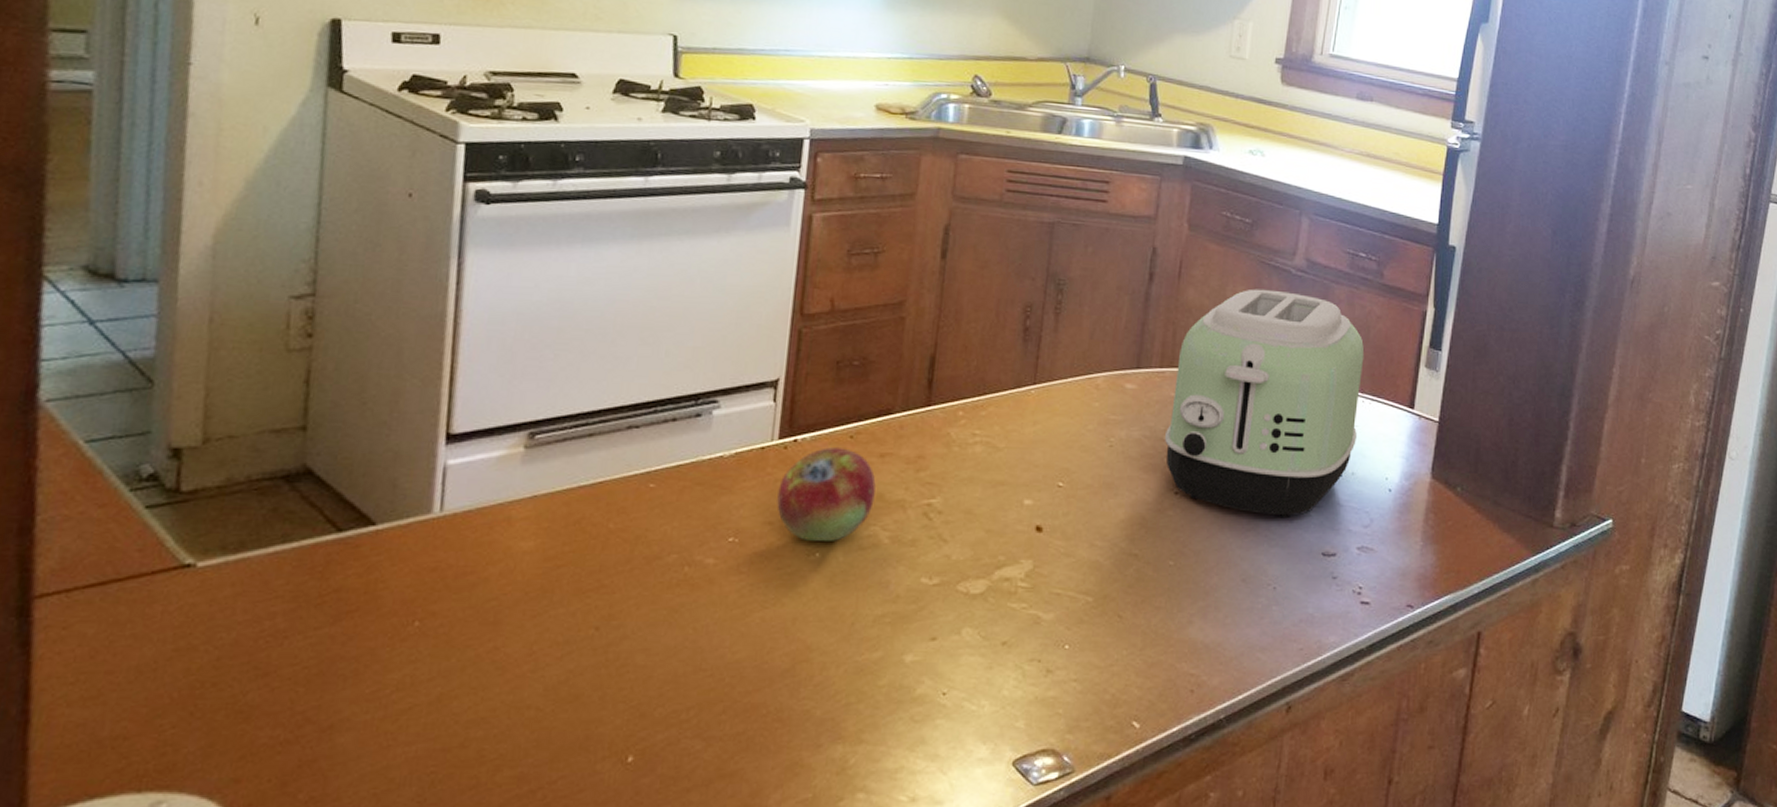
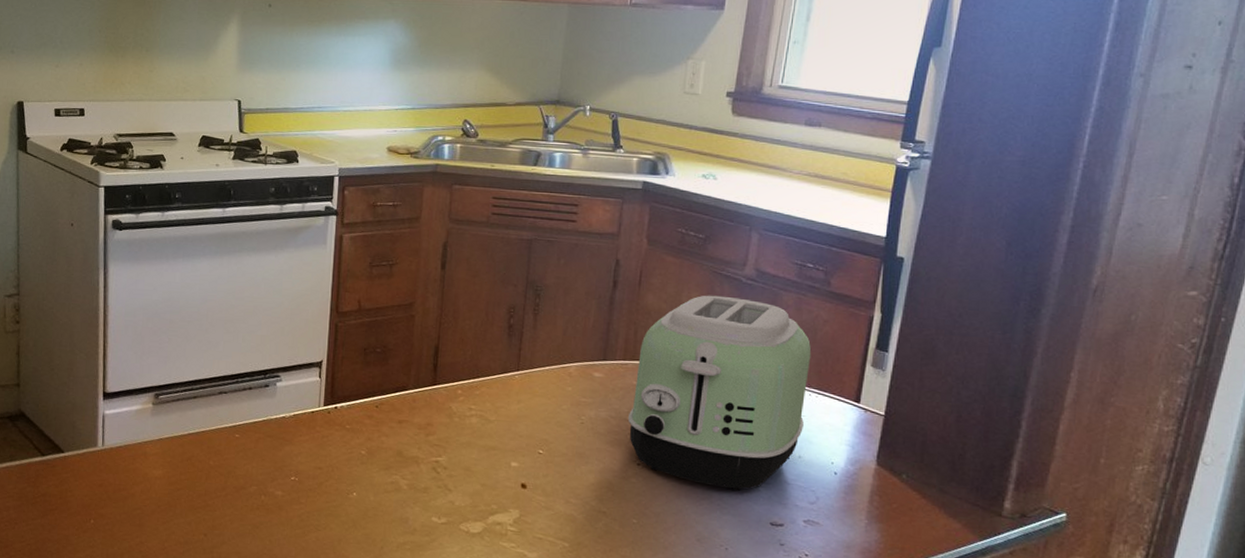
fruit: present [777,447,876,541] -> none [324,414,396,485]

